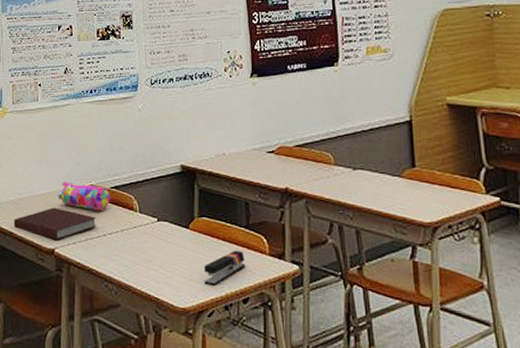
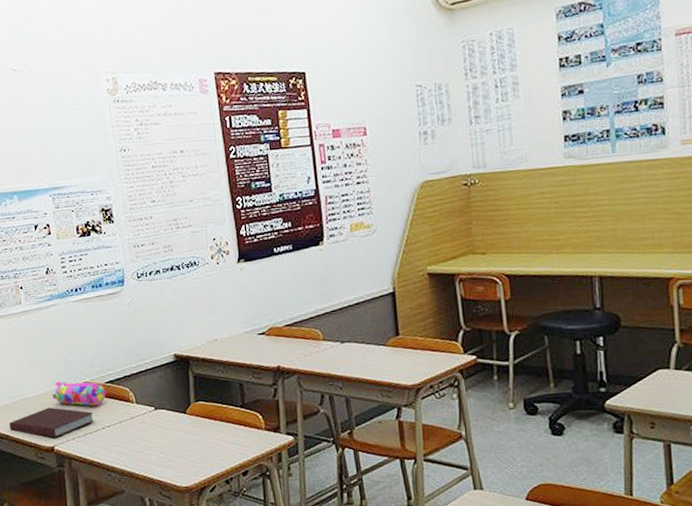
stapler: present [204,250,245,285] -> none [204,428,243,463]

